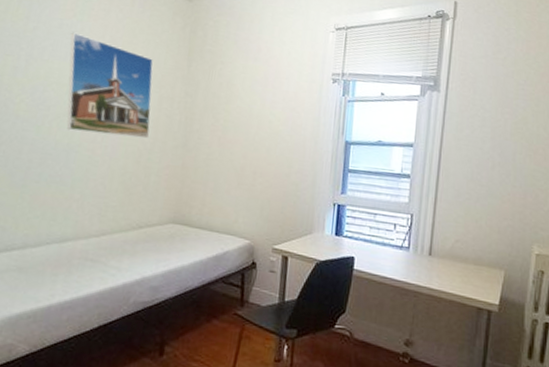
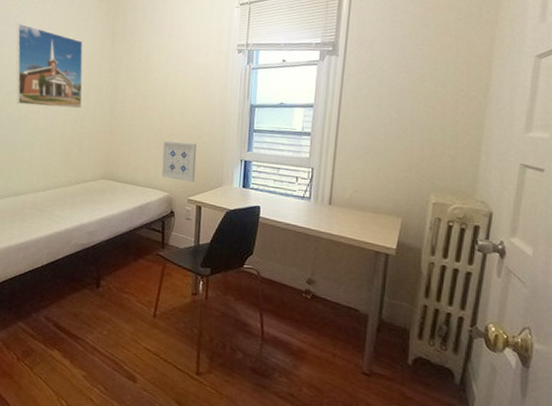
wall art: none [242,179,284,228] -> present [161,140,197,182]

